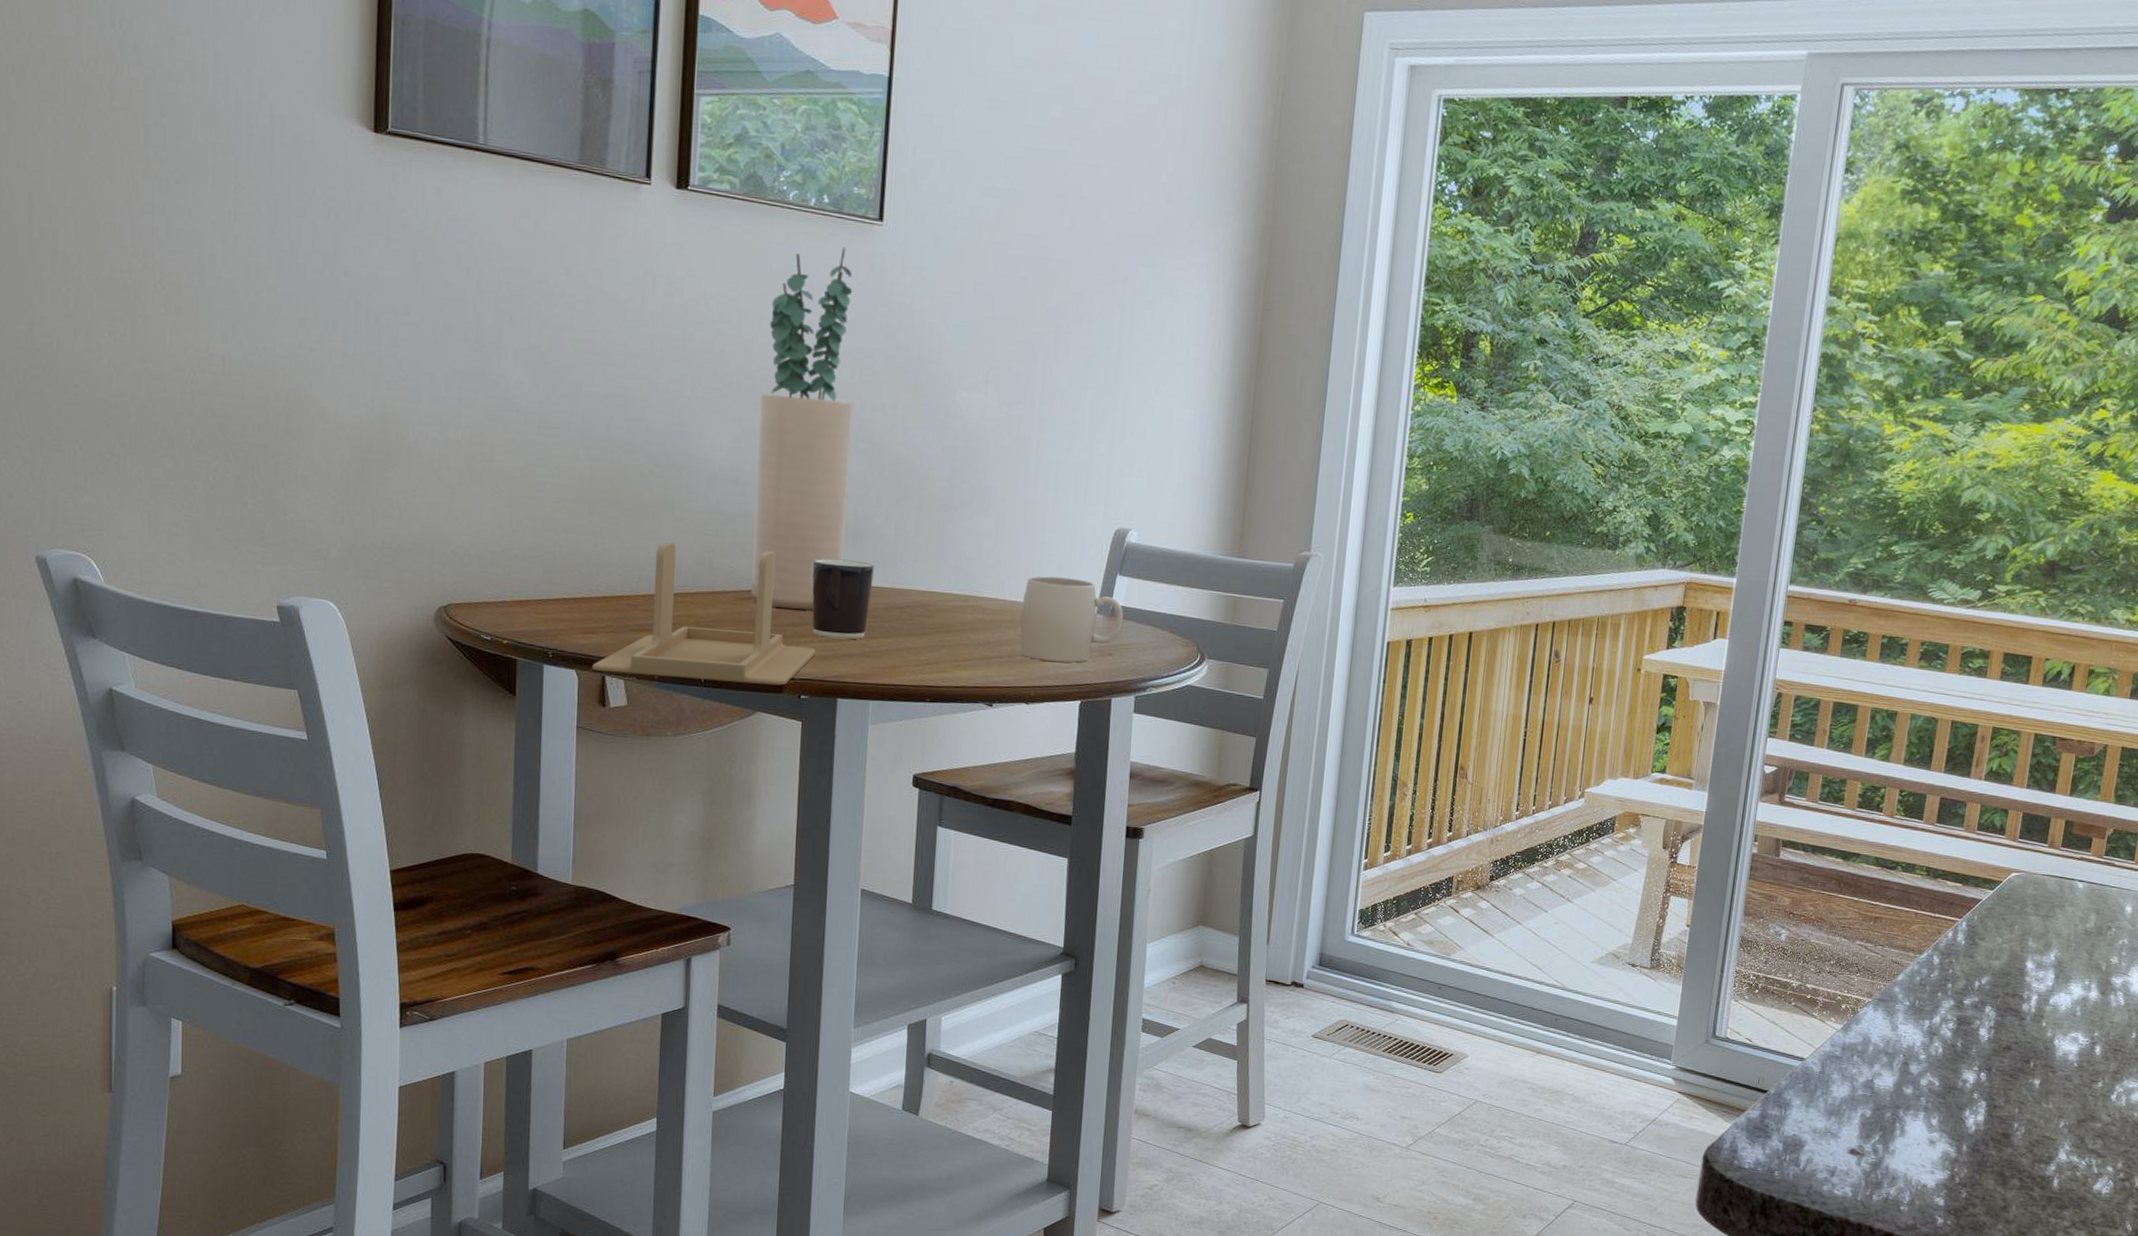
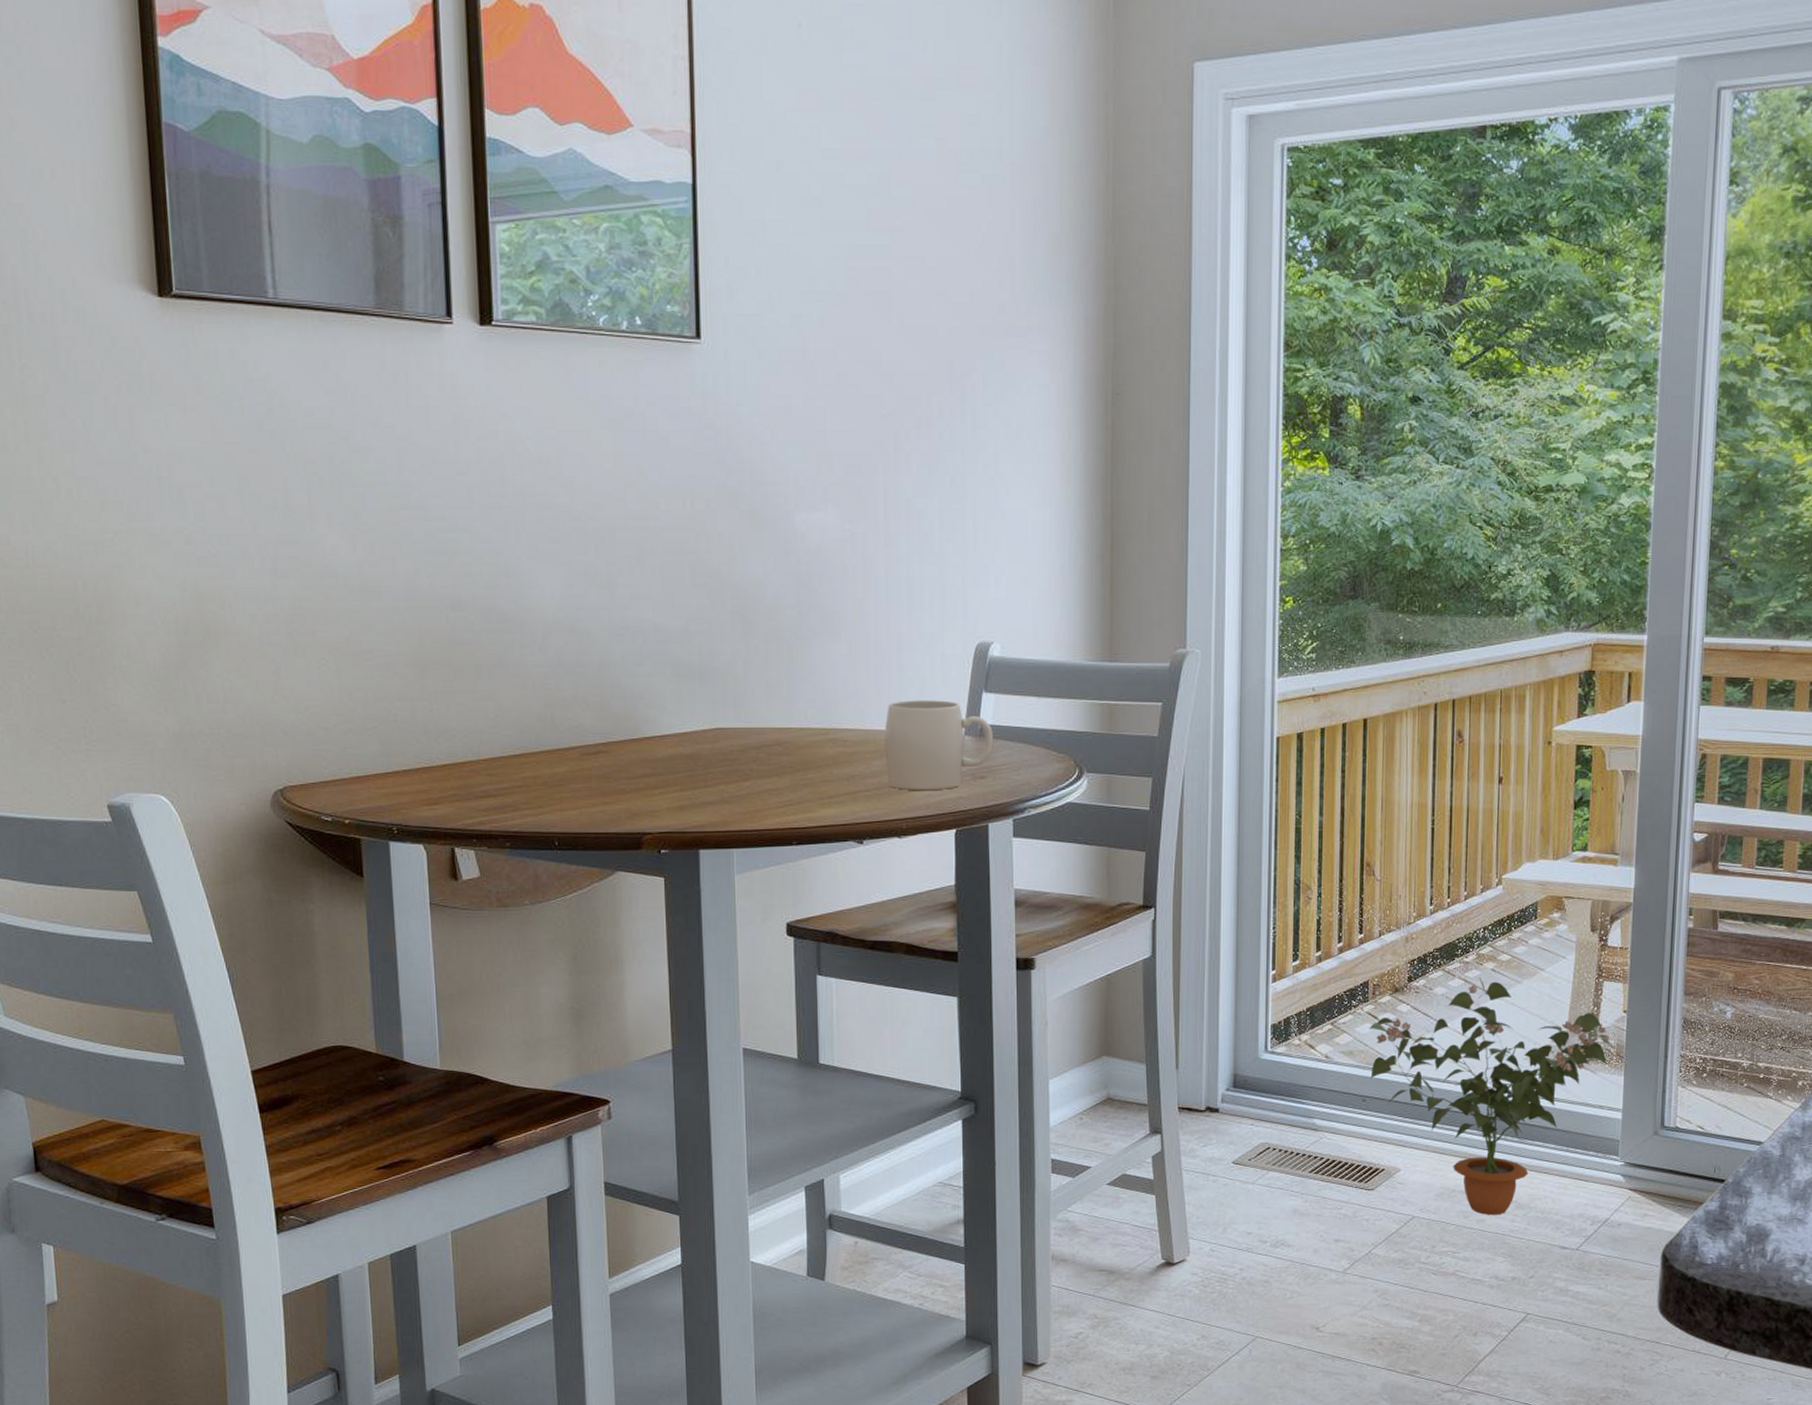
napkin holder: present [592,542,816,686] -> none [440,701,673,844]
vase: present [750,247,854,610] -> none [589,370,691,759]
mug: present [811,558,875,640] -> none [658,702,726,787]
potted plant: none [1447,882,1675,1106] -> present [1369,978,1614,1216]

